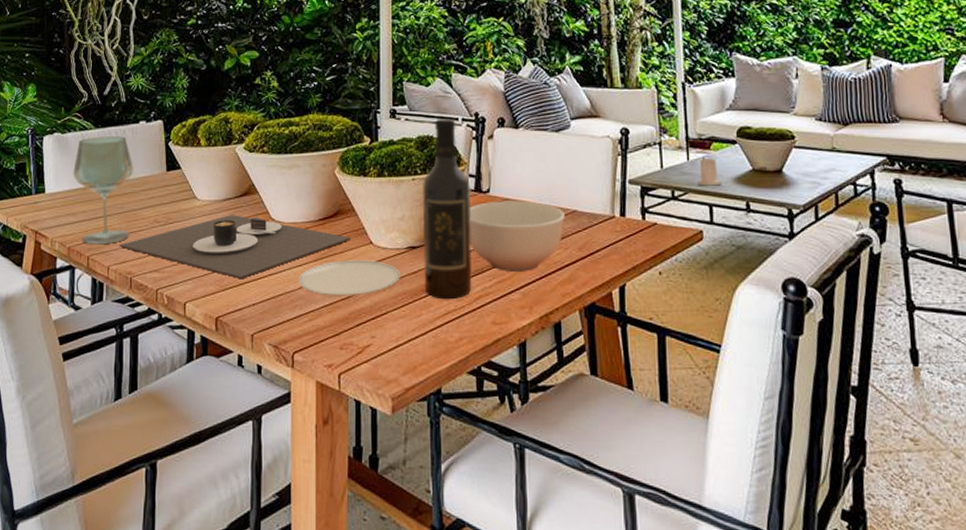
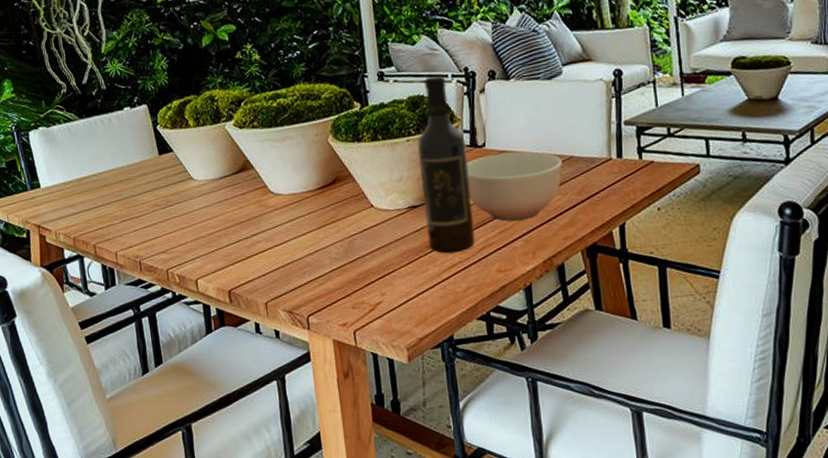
wine glass: present [73,136,134,245] -> none [64,124,132,234]
place setting: present [119,215,351,279] -> none [123,191,351,253]
plate: present [298,260,400,296] -> none [304,222,404,261]
candle: present [697,156,722,186] -> none [692,90,718,121]

